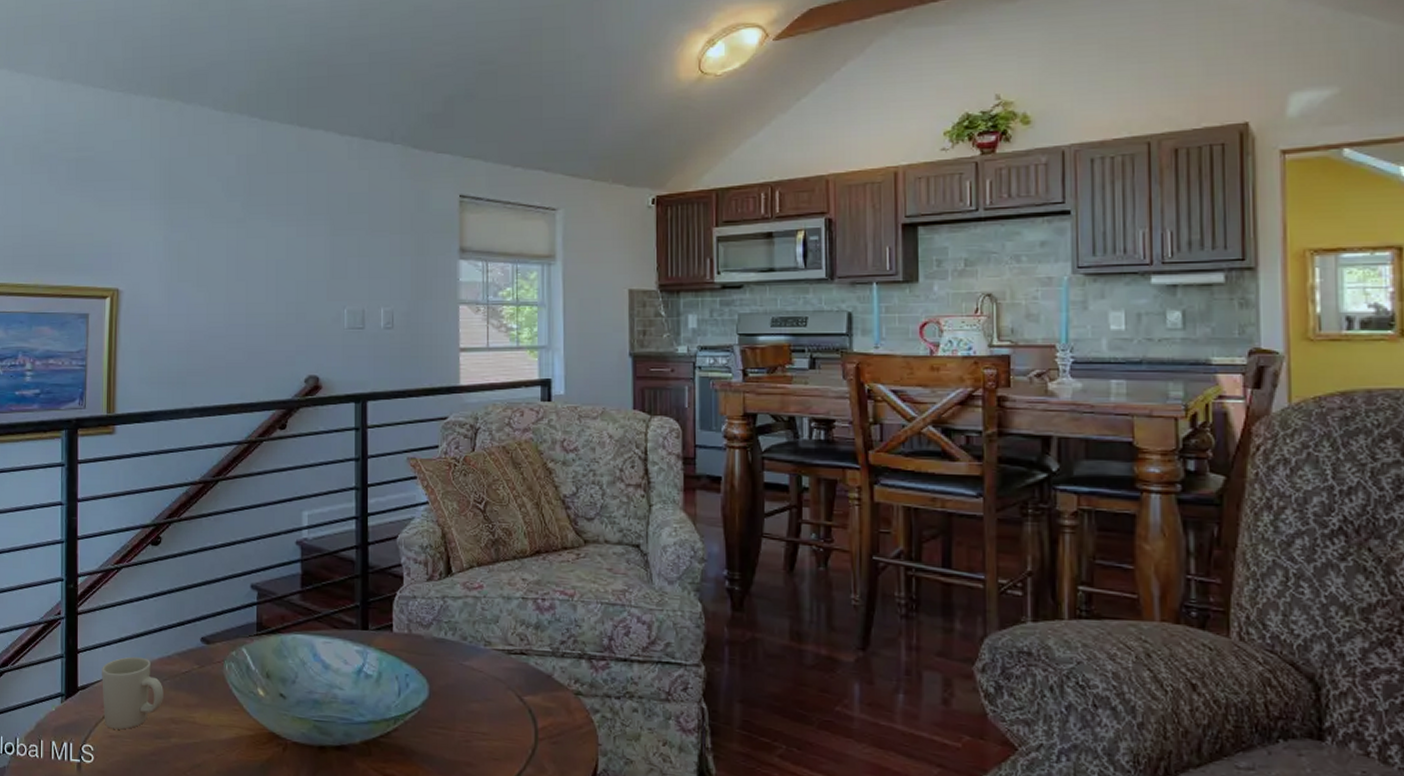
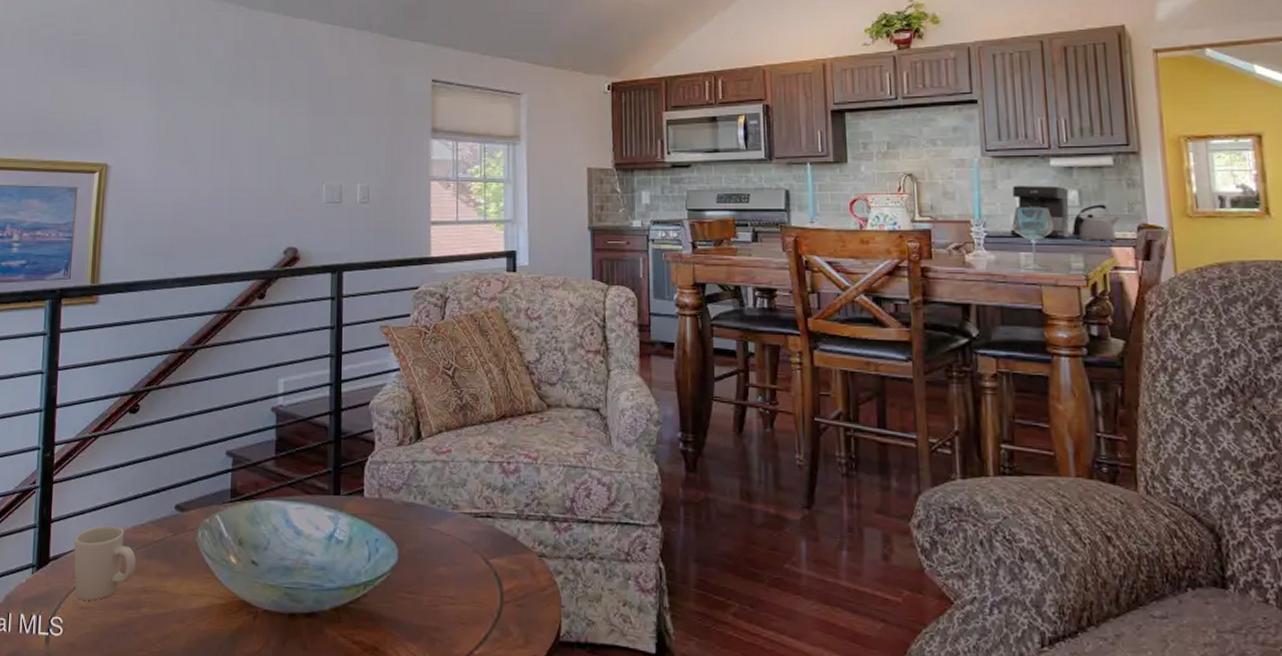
coffee maker: none [1100,306,1171,366] -> present [1010,185,1070,239]
wine glass: none [1104,330,1151,400] -> present [1012,207,1054,270]
kettle: none [1173,326,1229,369] -> present [1072,204,1120,243]

